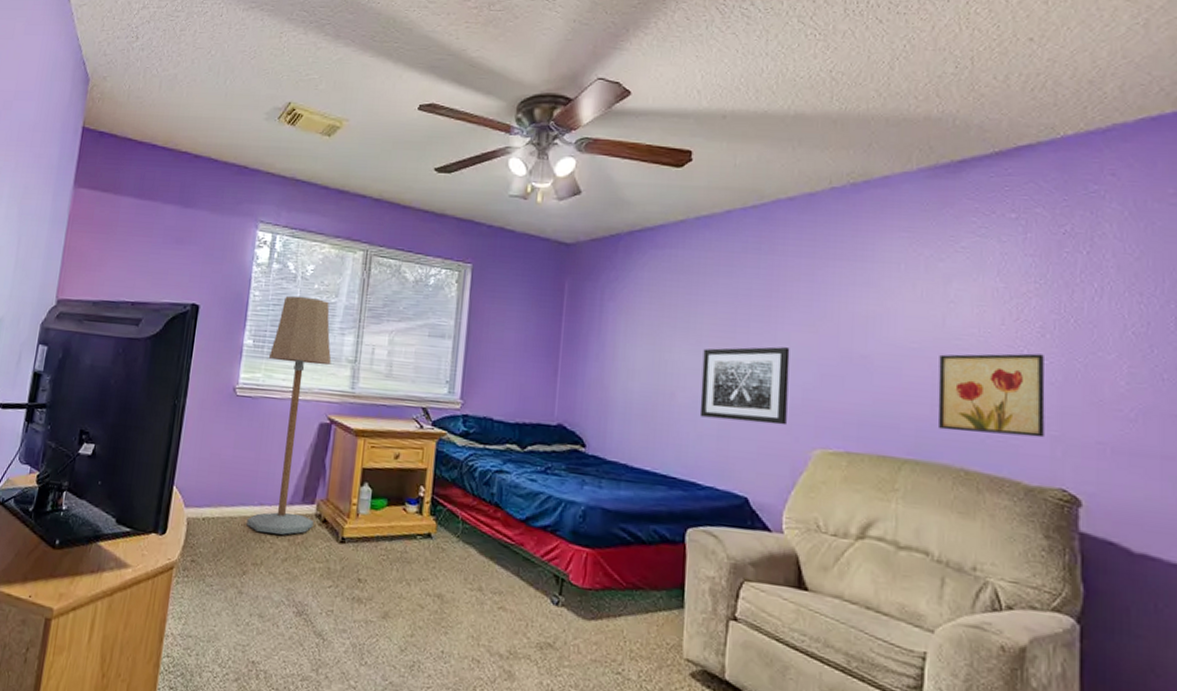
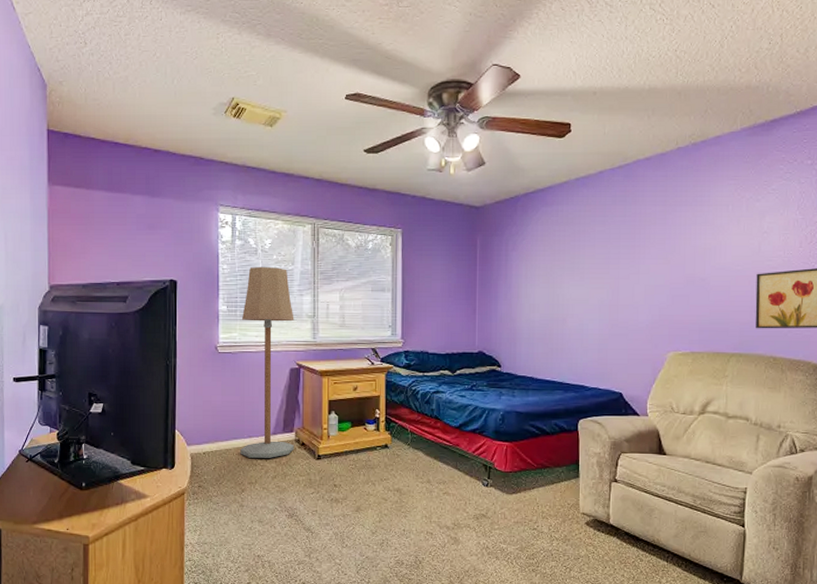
wall art: present [699,346,790,426] -> none [585,277,650,337]

